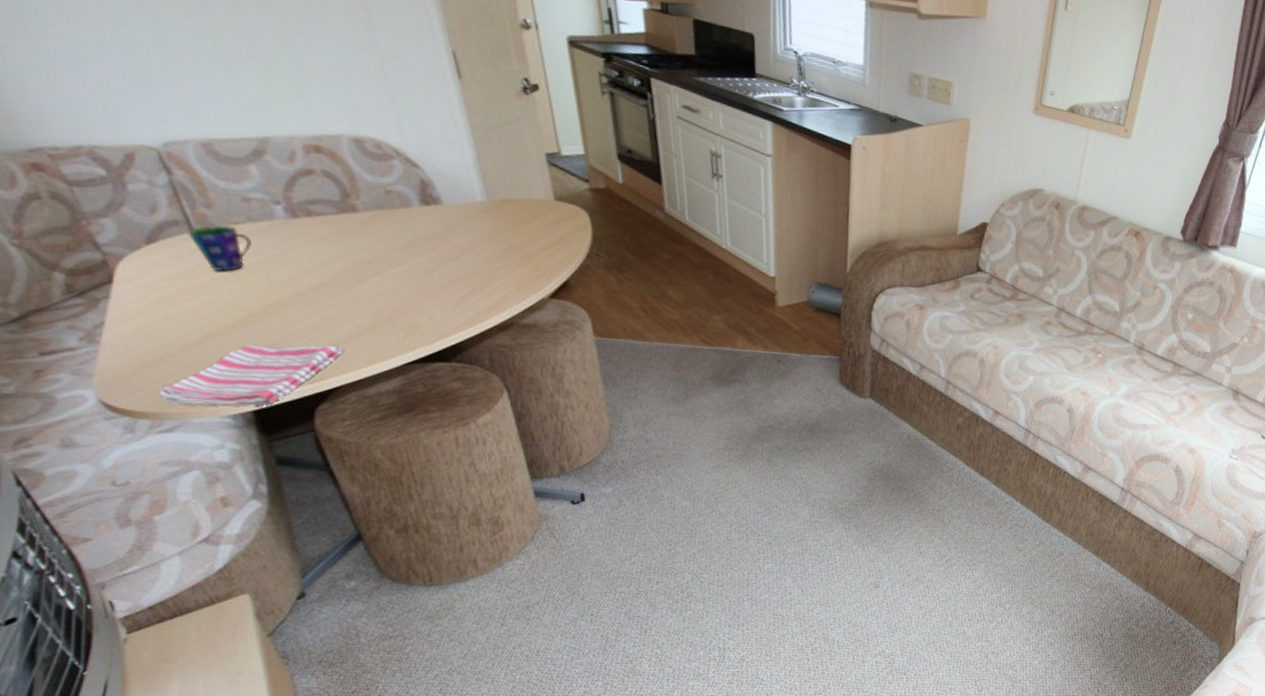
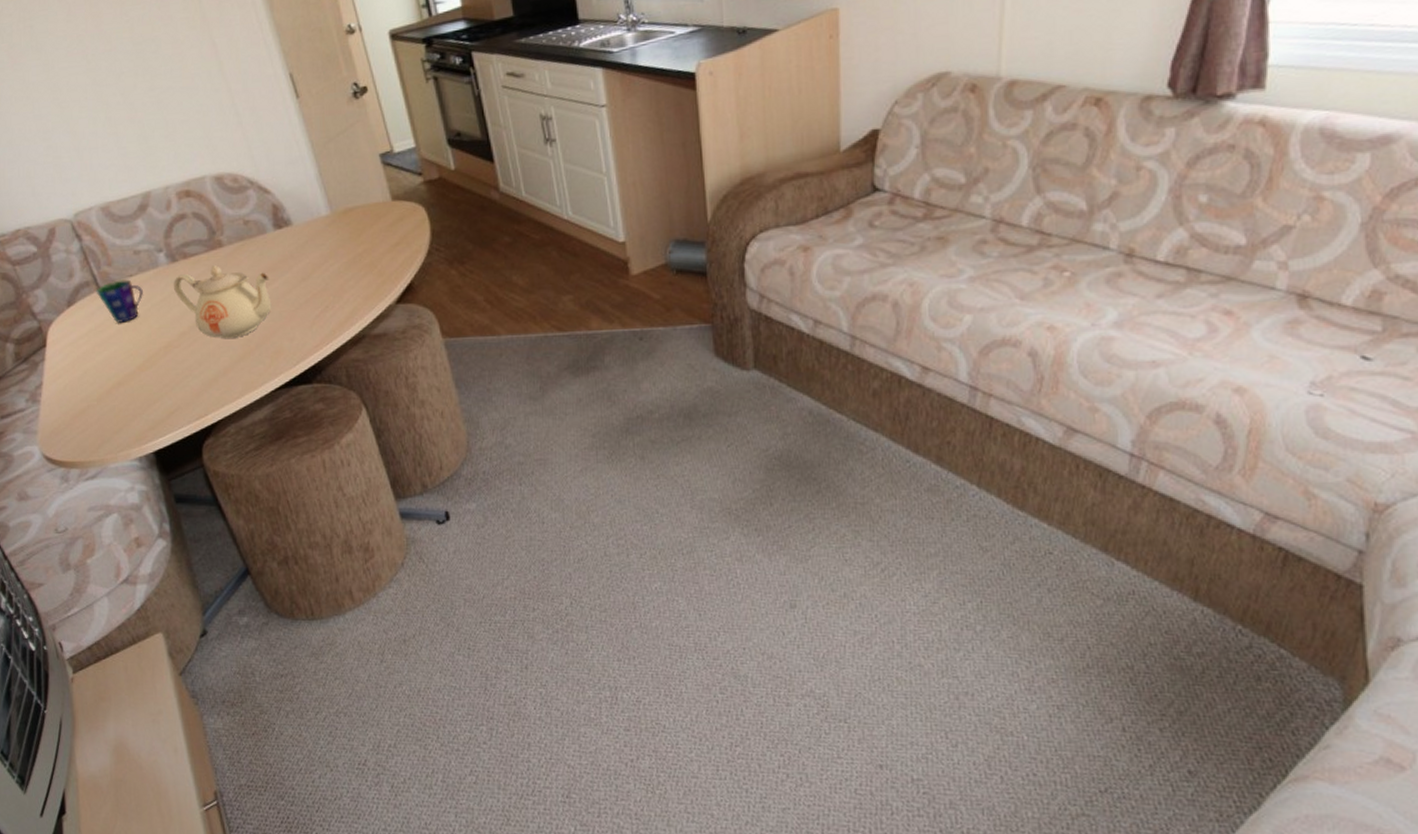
dish towel: present [159,344,342,406] -> none [84,380,220,452]
teapot: none [292,229,411,307] -> present [174,266,272,339]

